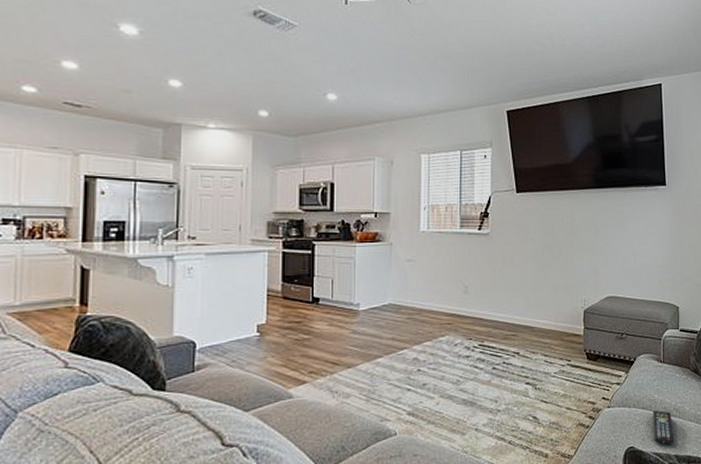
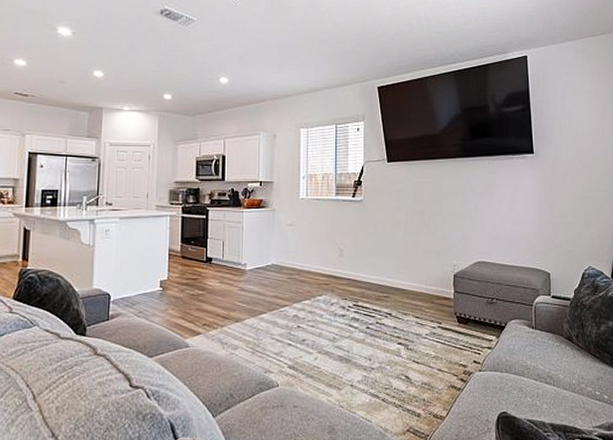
remote control: present [652,410,674,445] -> none [525,376,549,412]

